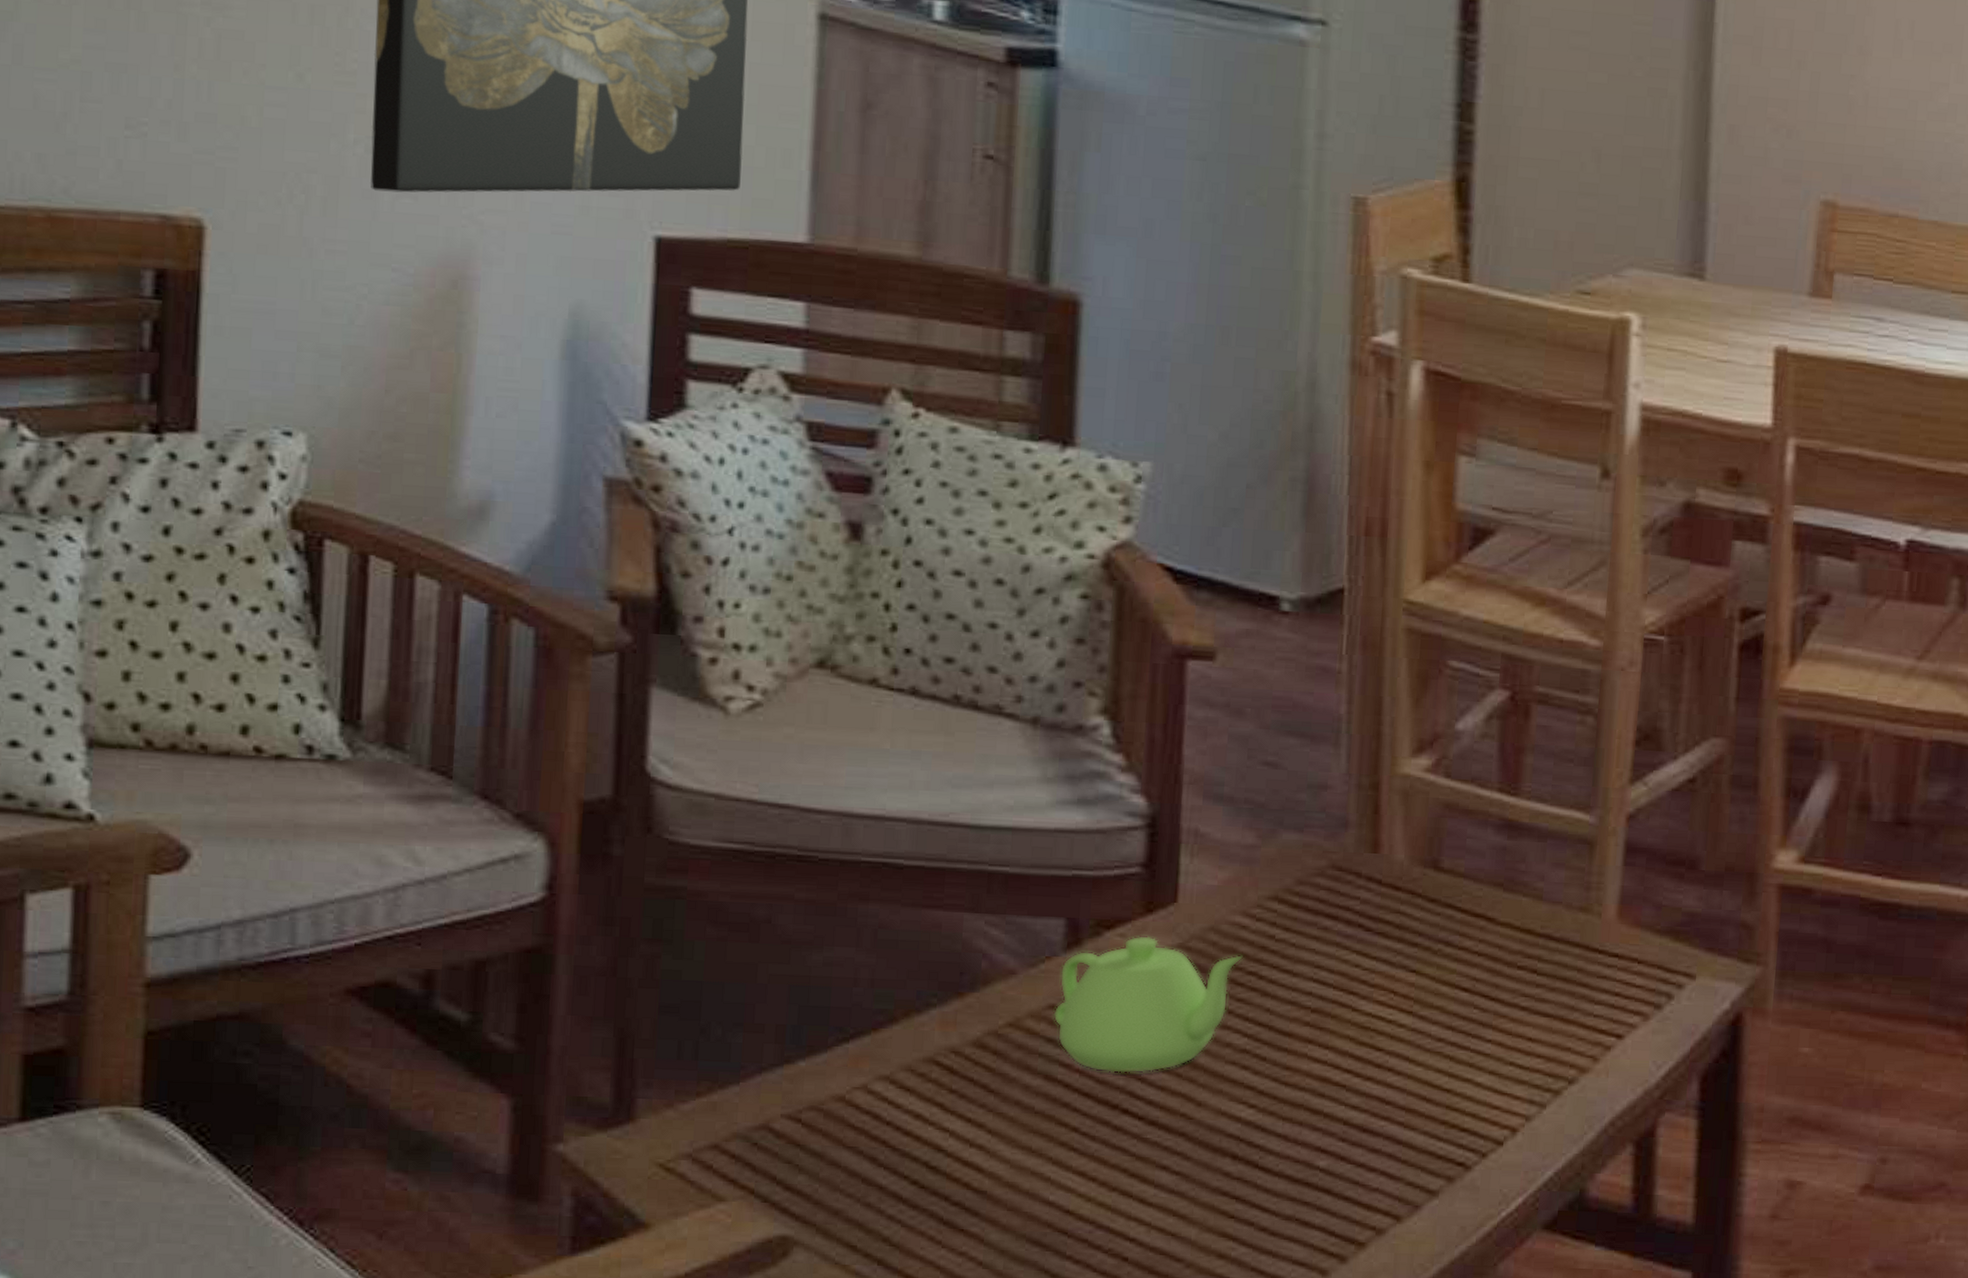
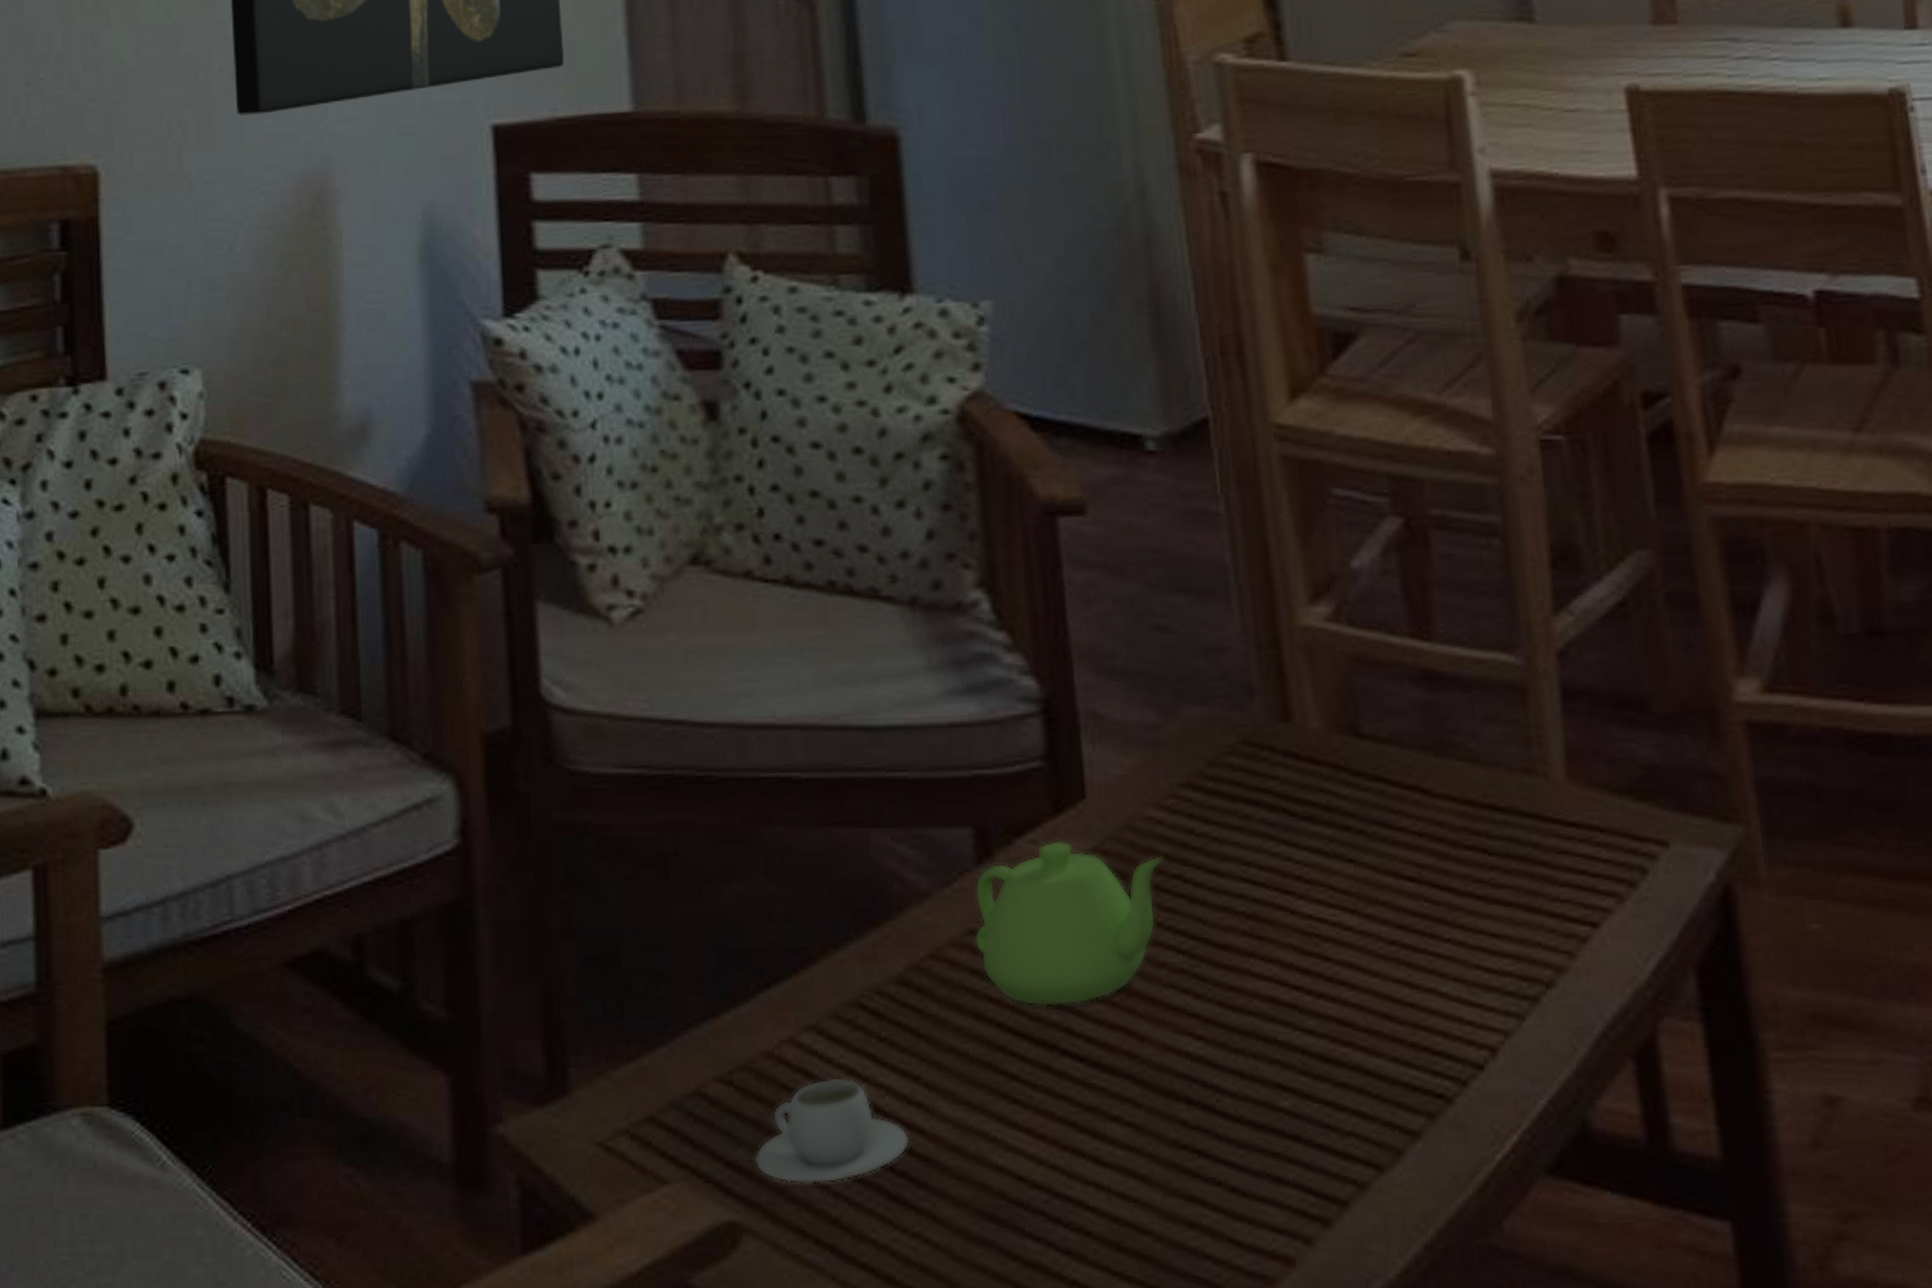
teacup: none [813,1121,968,1208] -> present [754,1078,910,1184]

